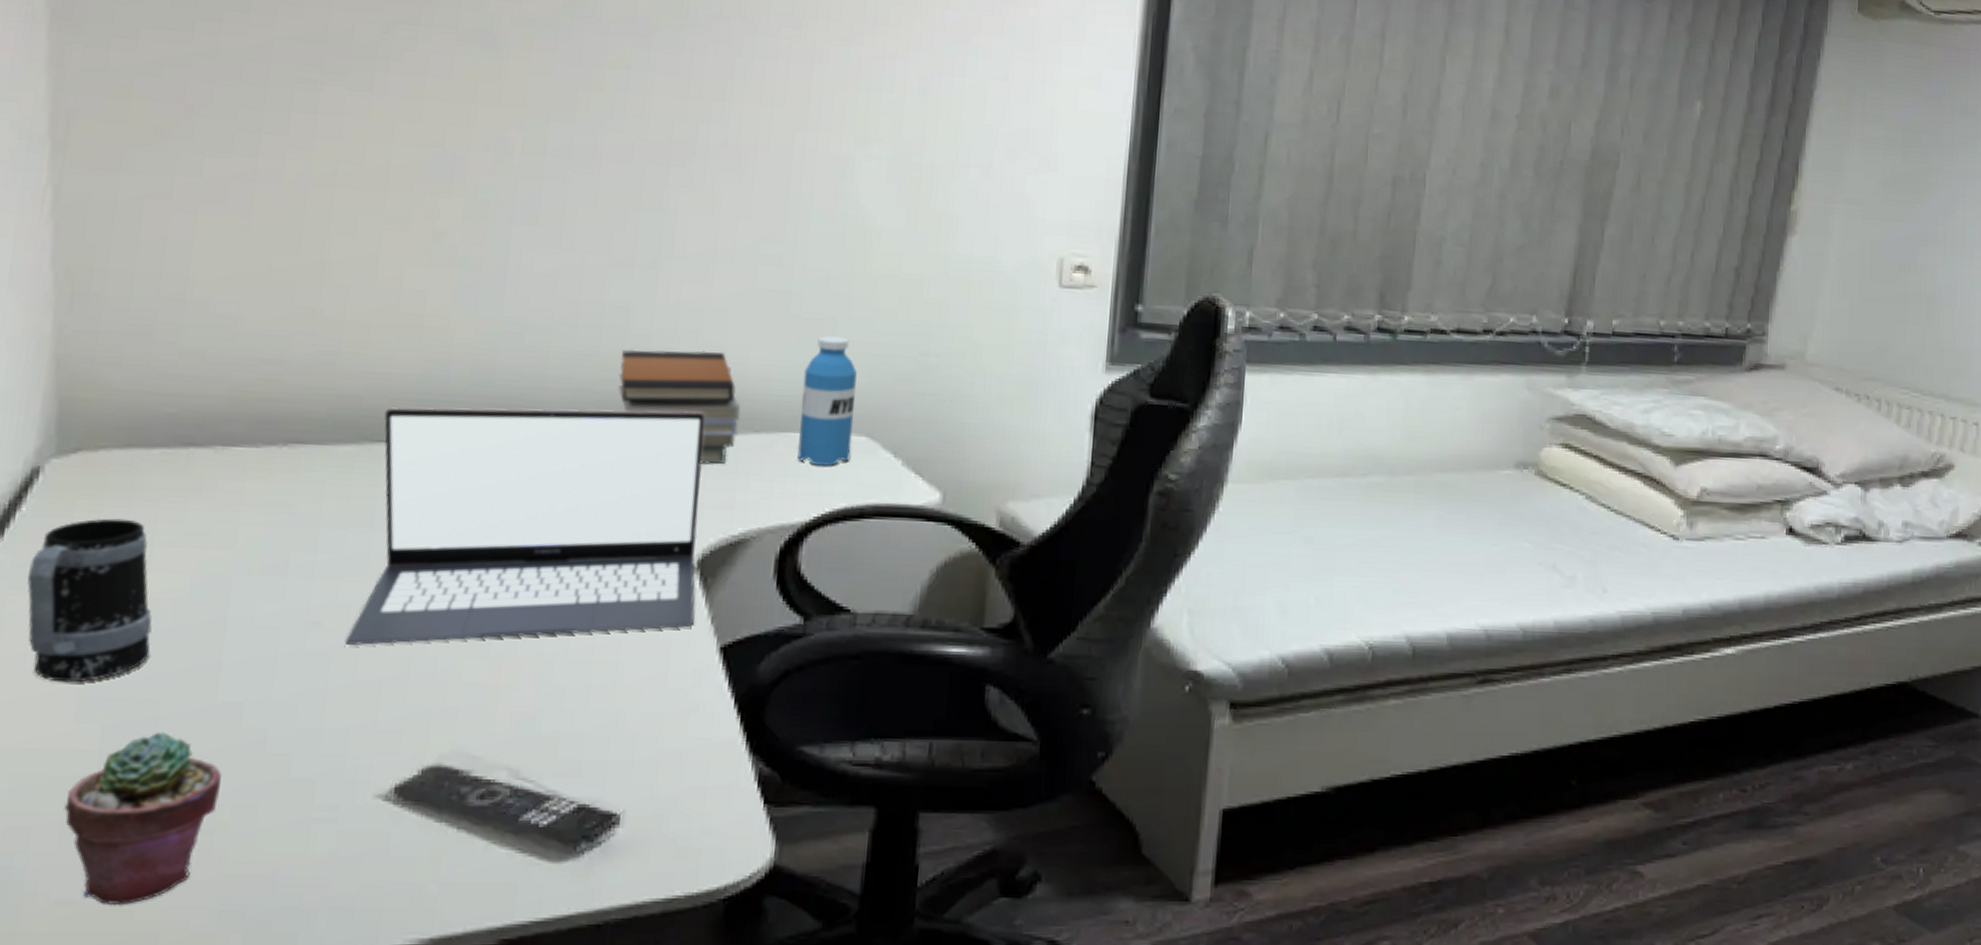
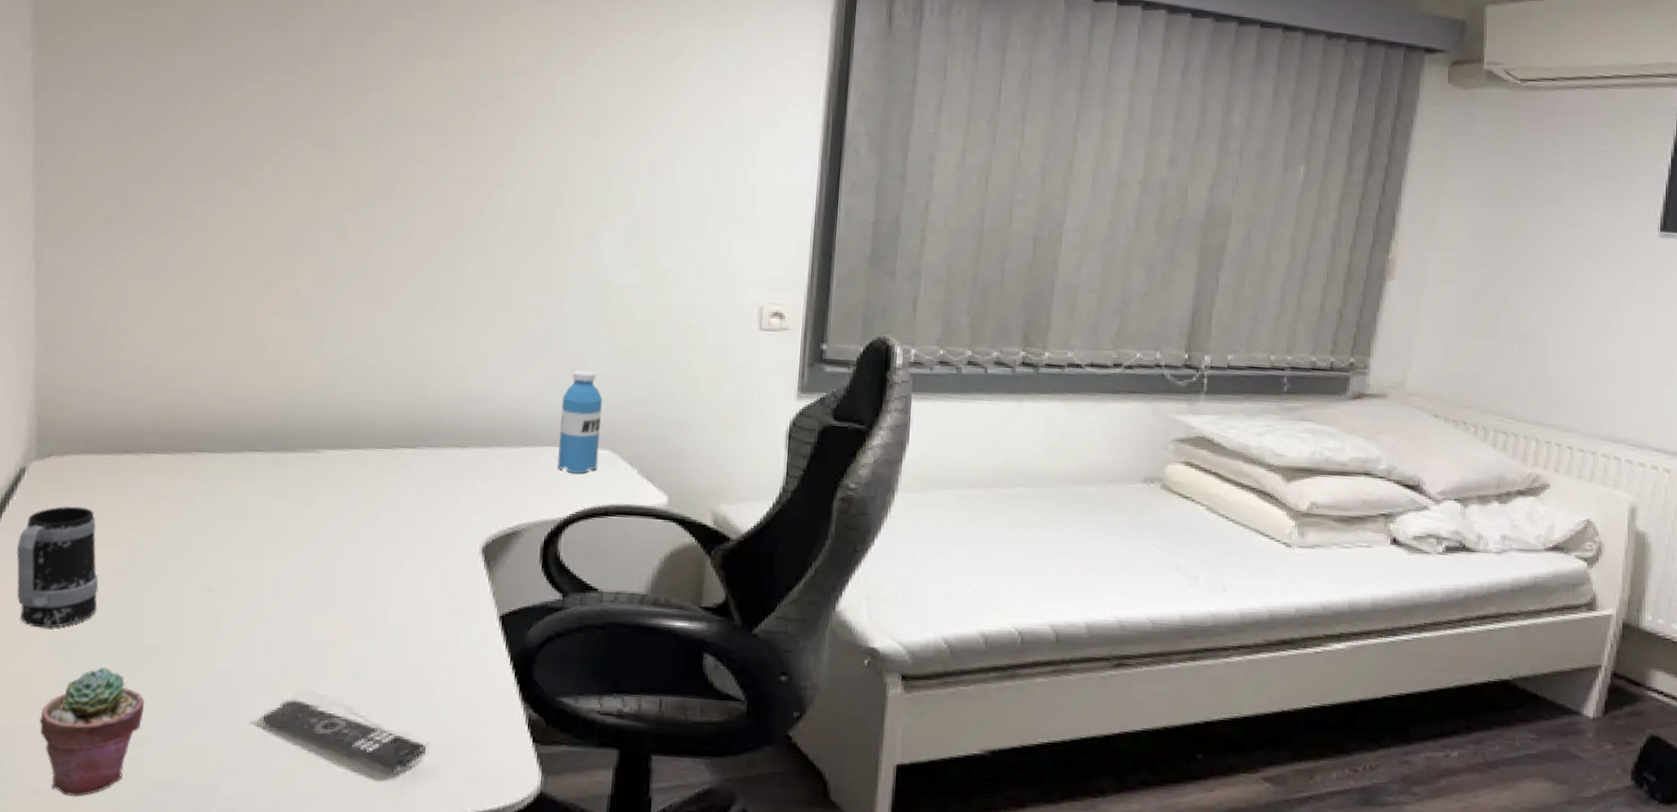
laptop: present [345,407,705,645] -> none [229,425,488,606]
book stack: present [618,349,741,465] -> none [424,380,515,471]

